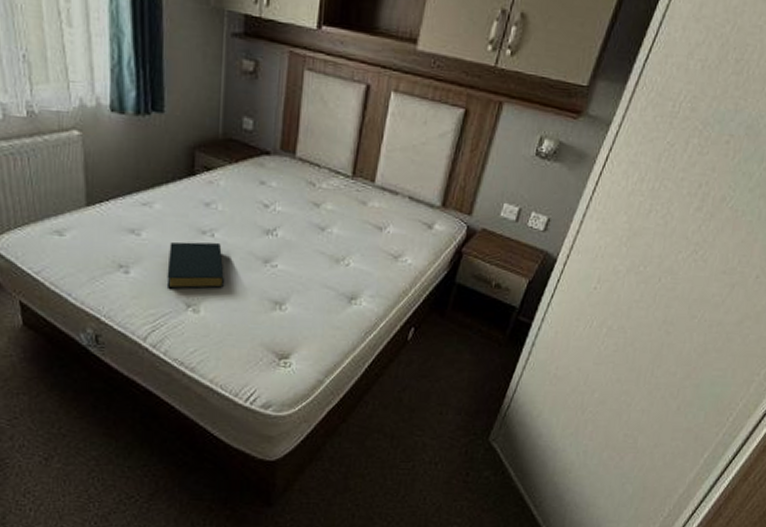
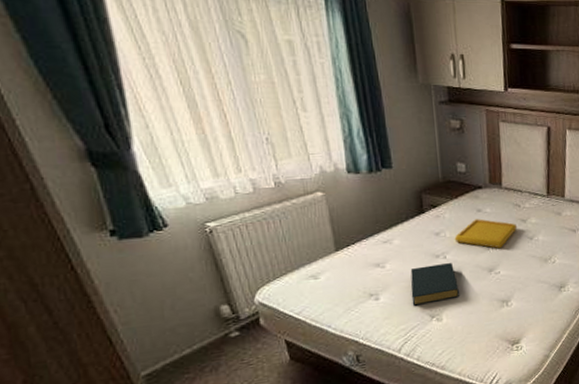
serving tray: none [227,193,308,236] -> present [454,219,518,249]

